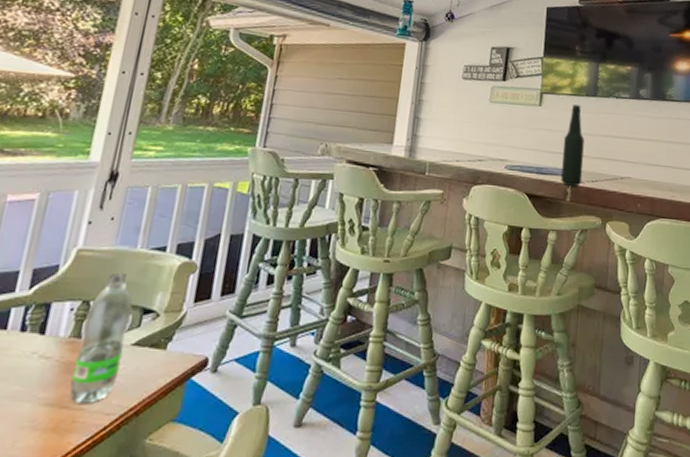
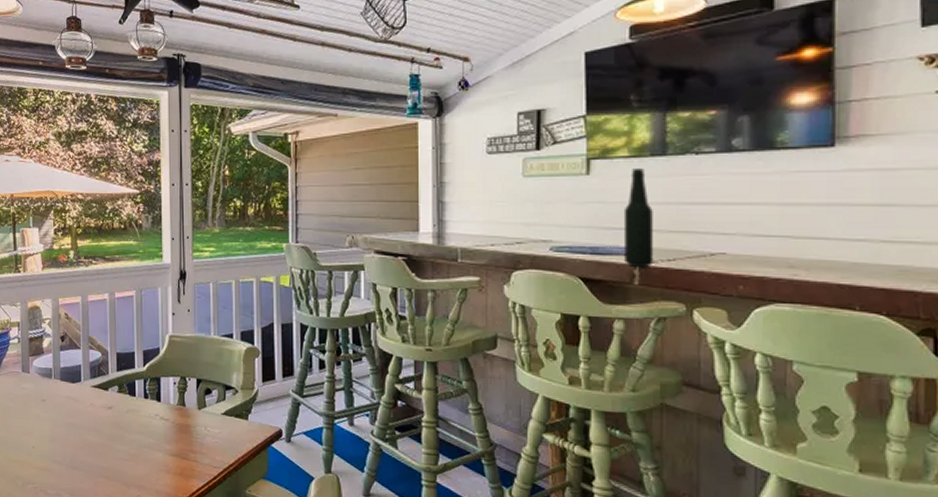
bottle: present [69,272,133,405] -> none [185,355,217,458]

